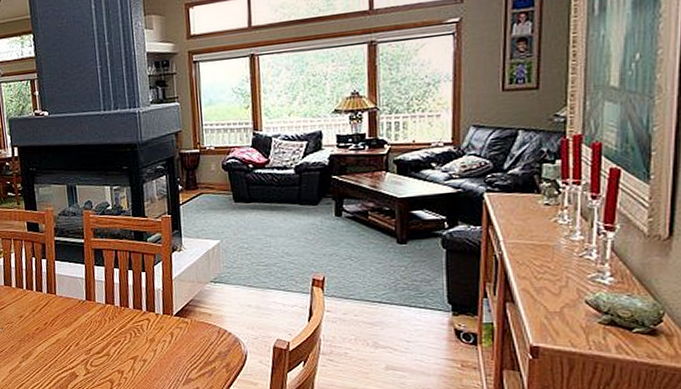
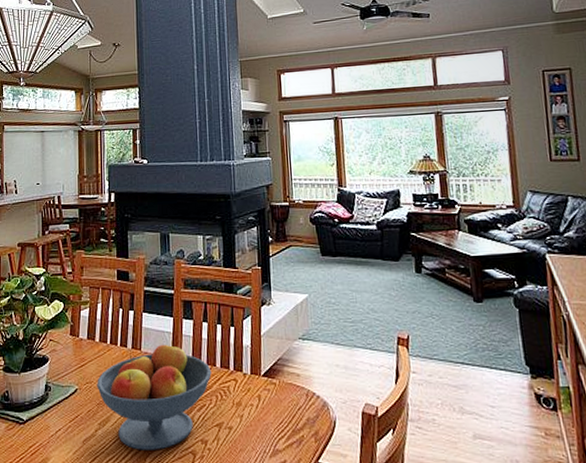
fruit bowl: none [17,286,125,379] -> present [97,341,212,450]

